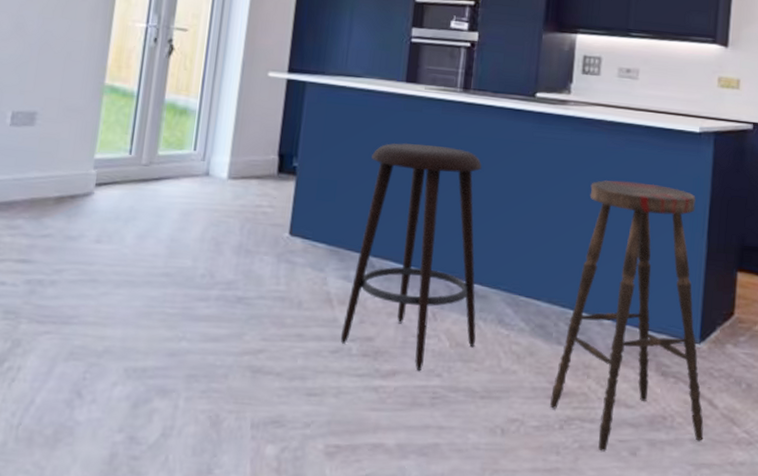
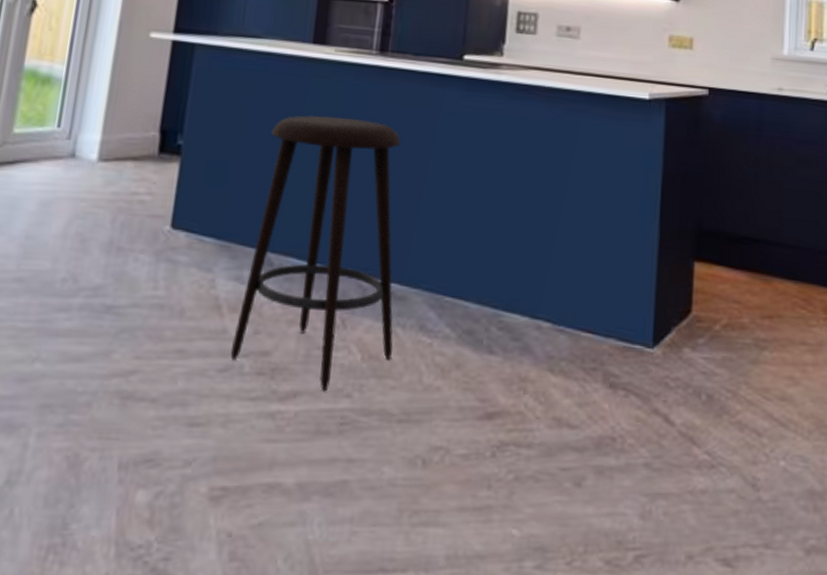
bar stool: present [550,180,704,452] -> none [480,156,659,483]

